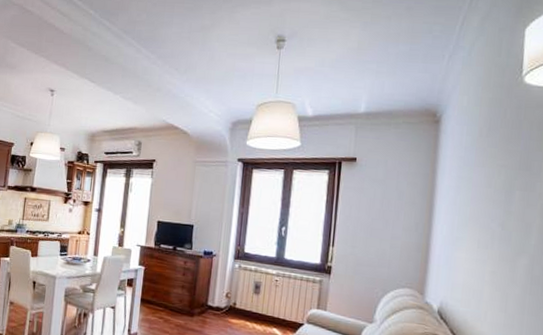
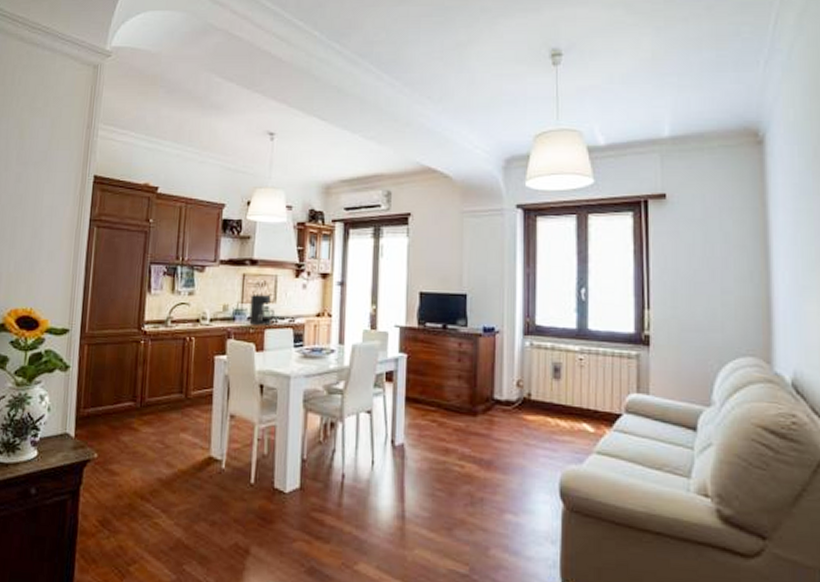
coffee maker: none [27,214,47,238] -> present [249,295,275,325]

